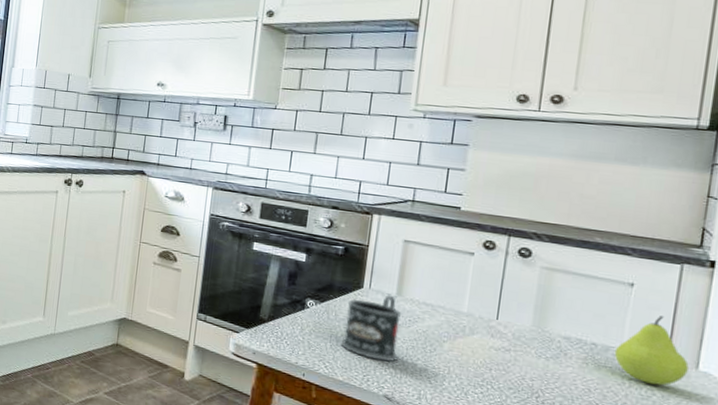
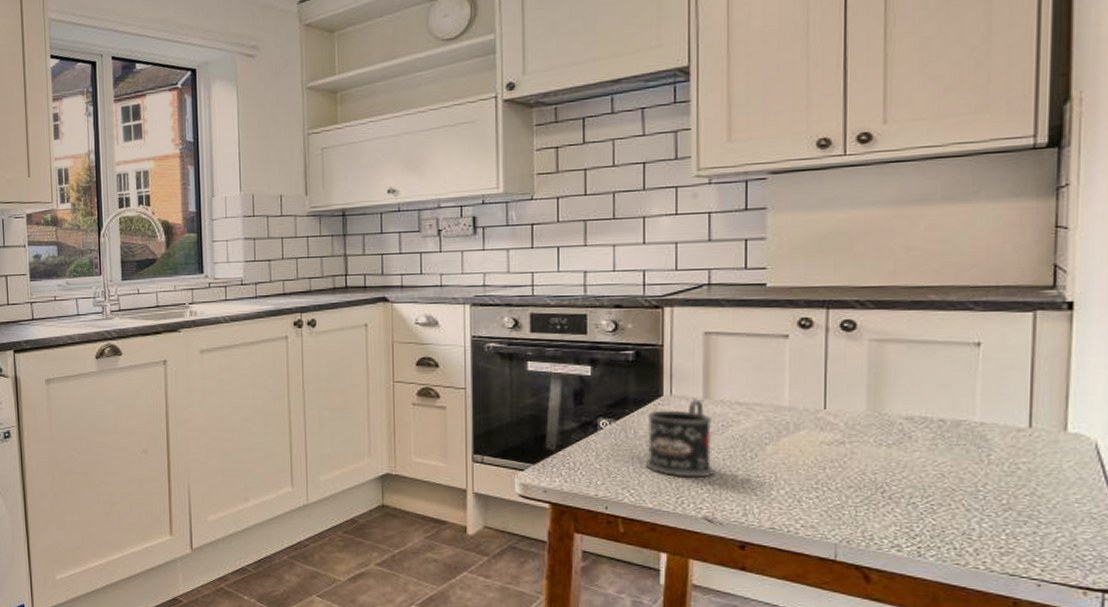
fruit: present [614,316,689,386] -> none [966,375,1055,457]

